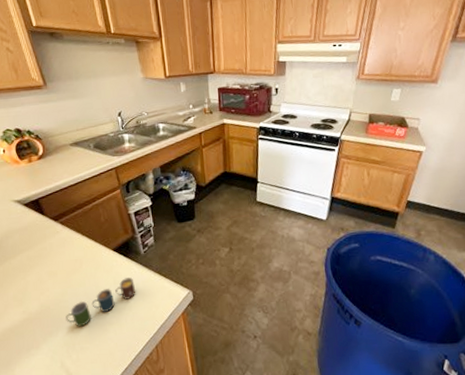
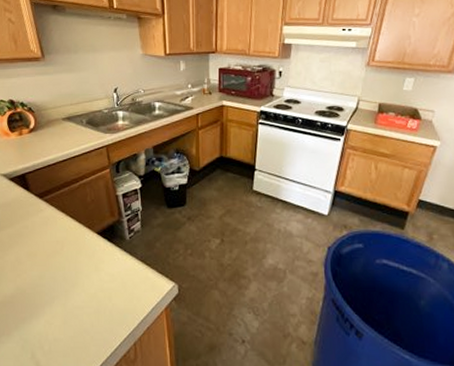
cup: present [66,277,136,327] -> none [41,265,118,315]

